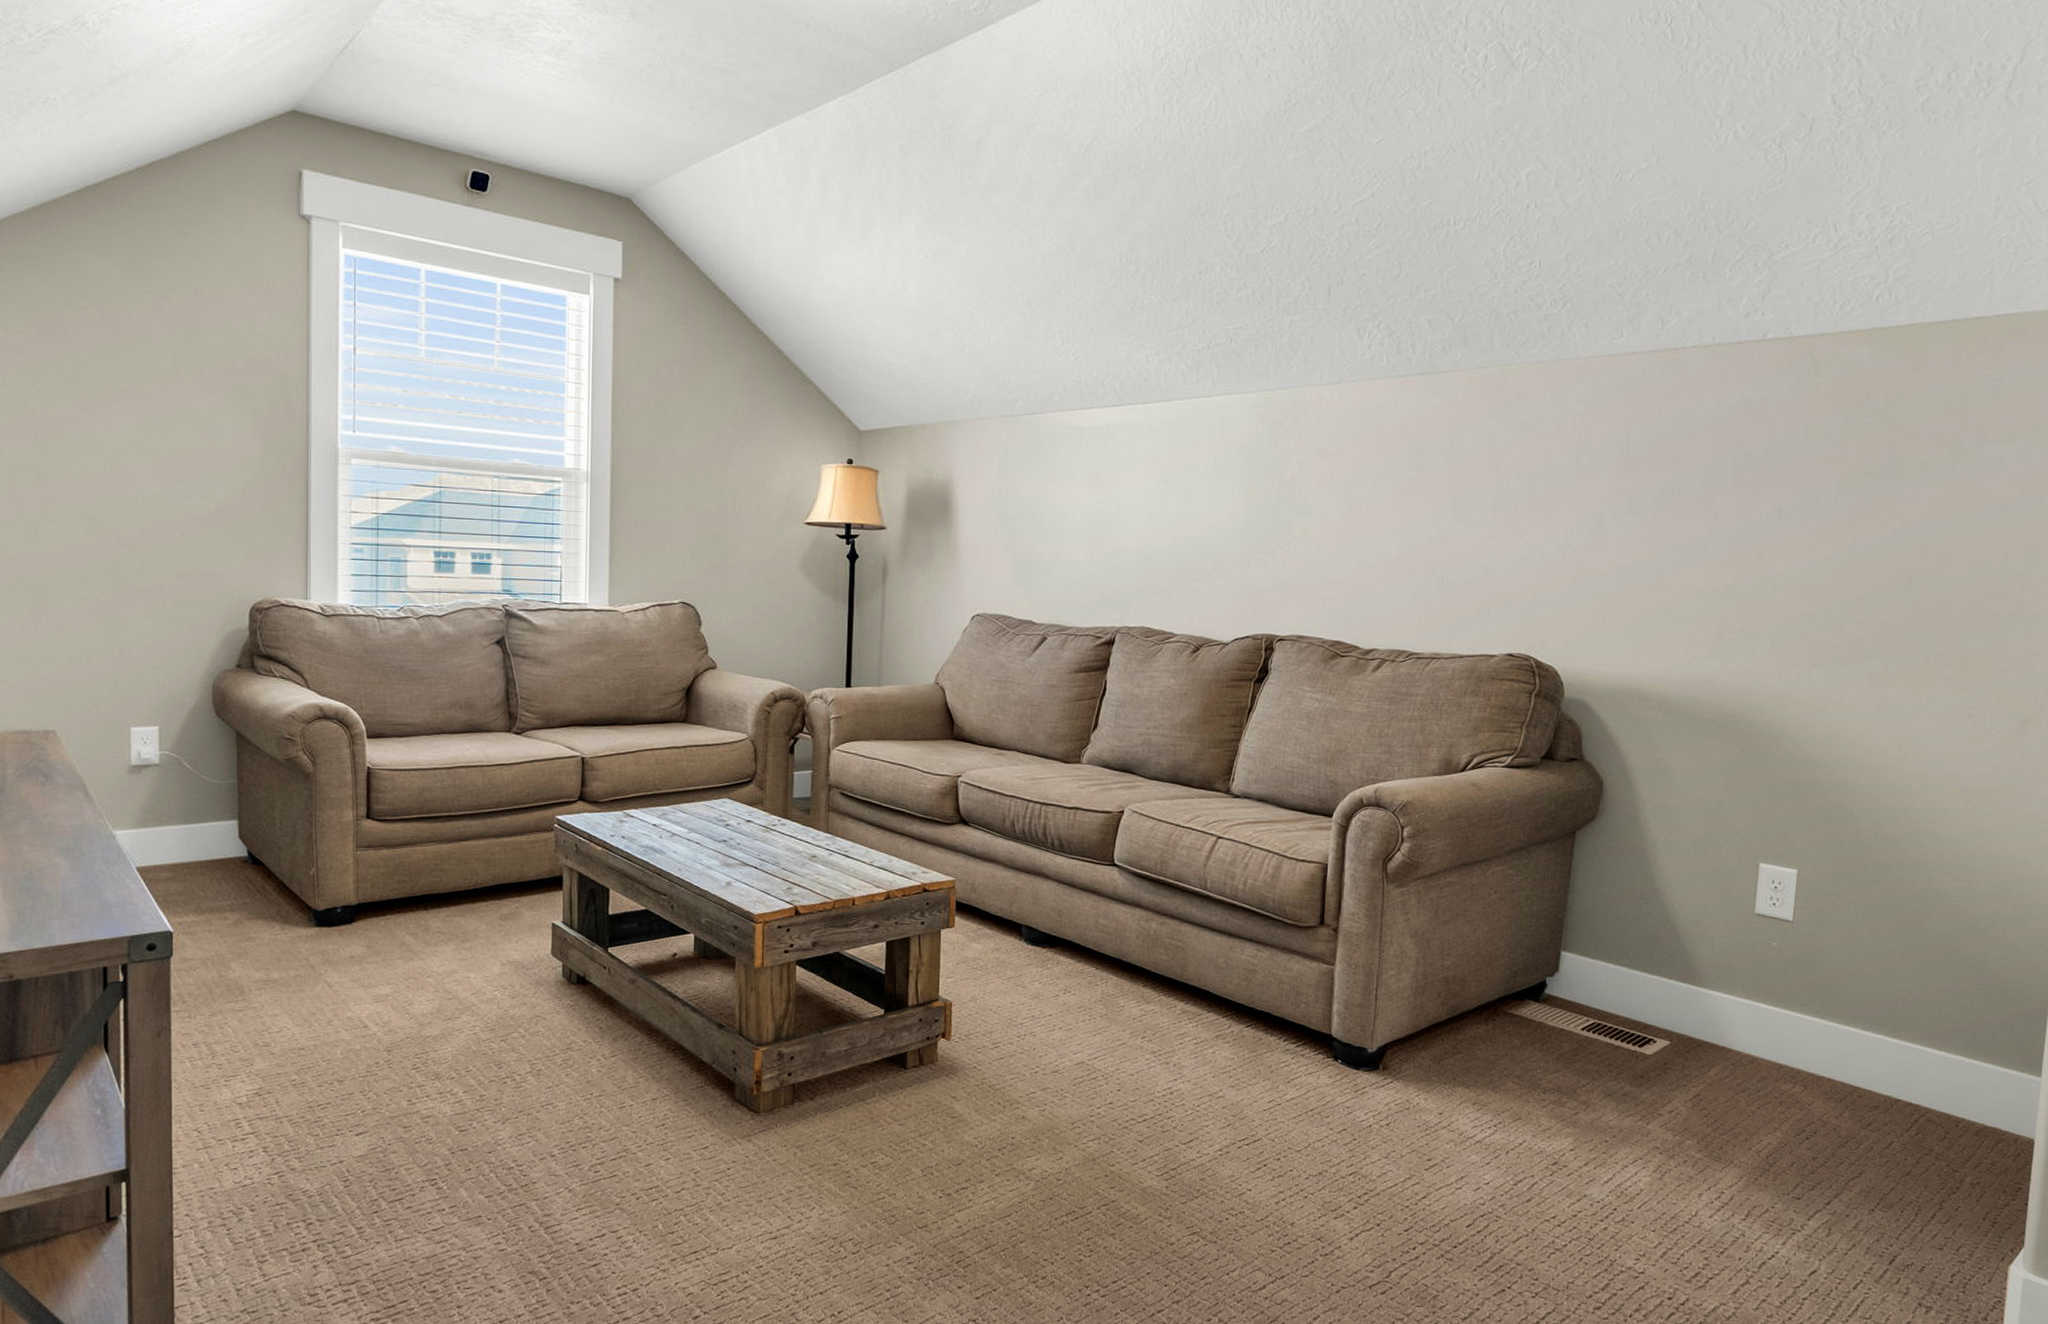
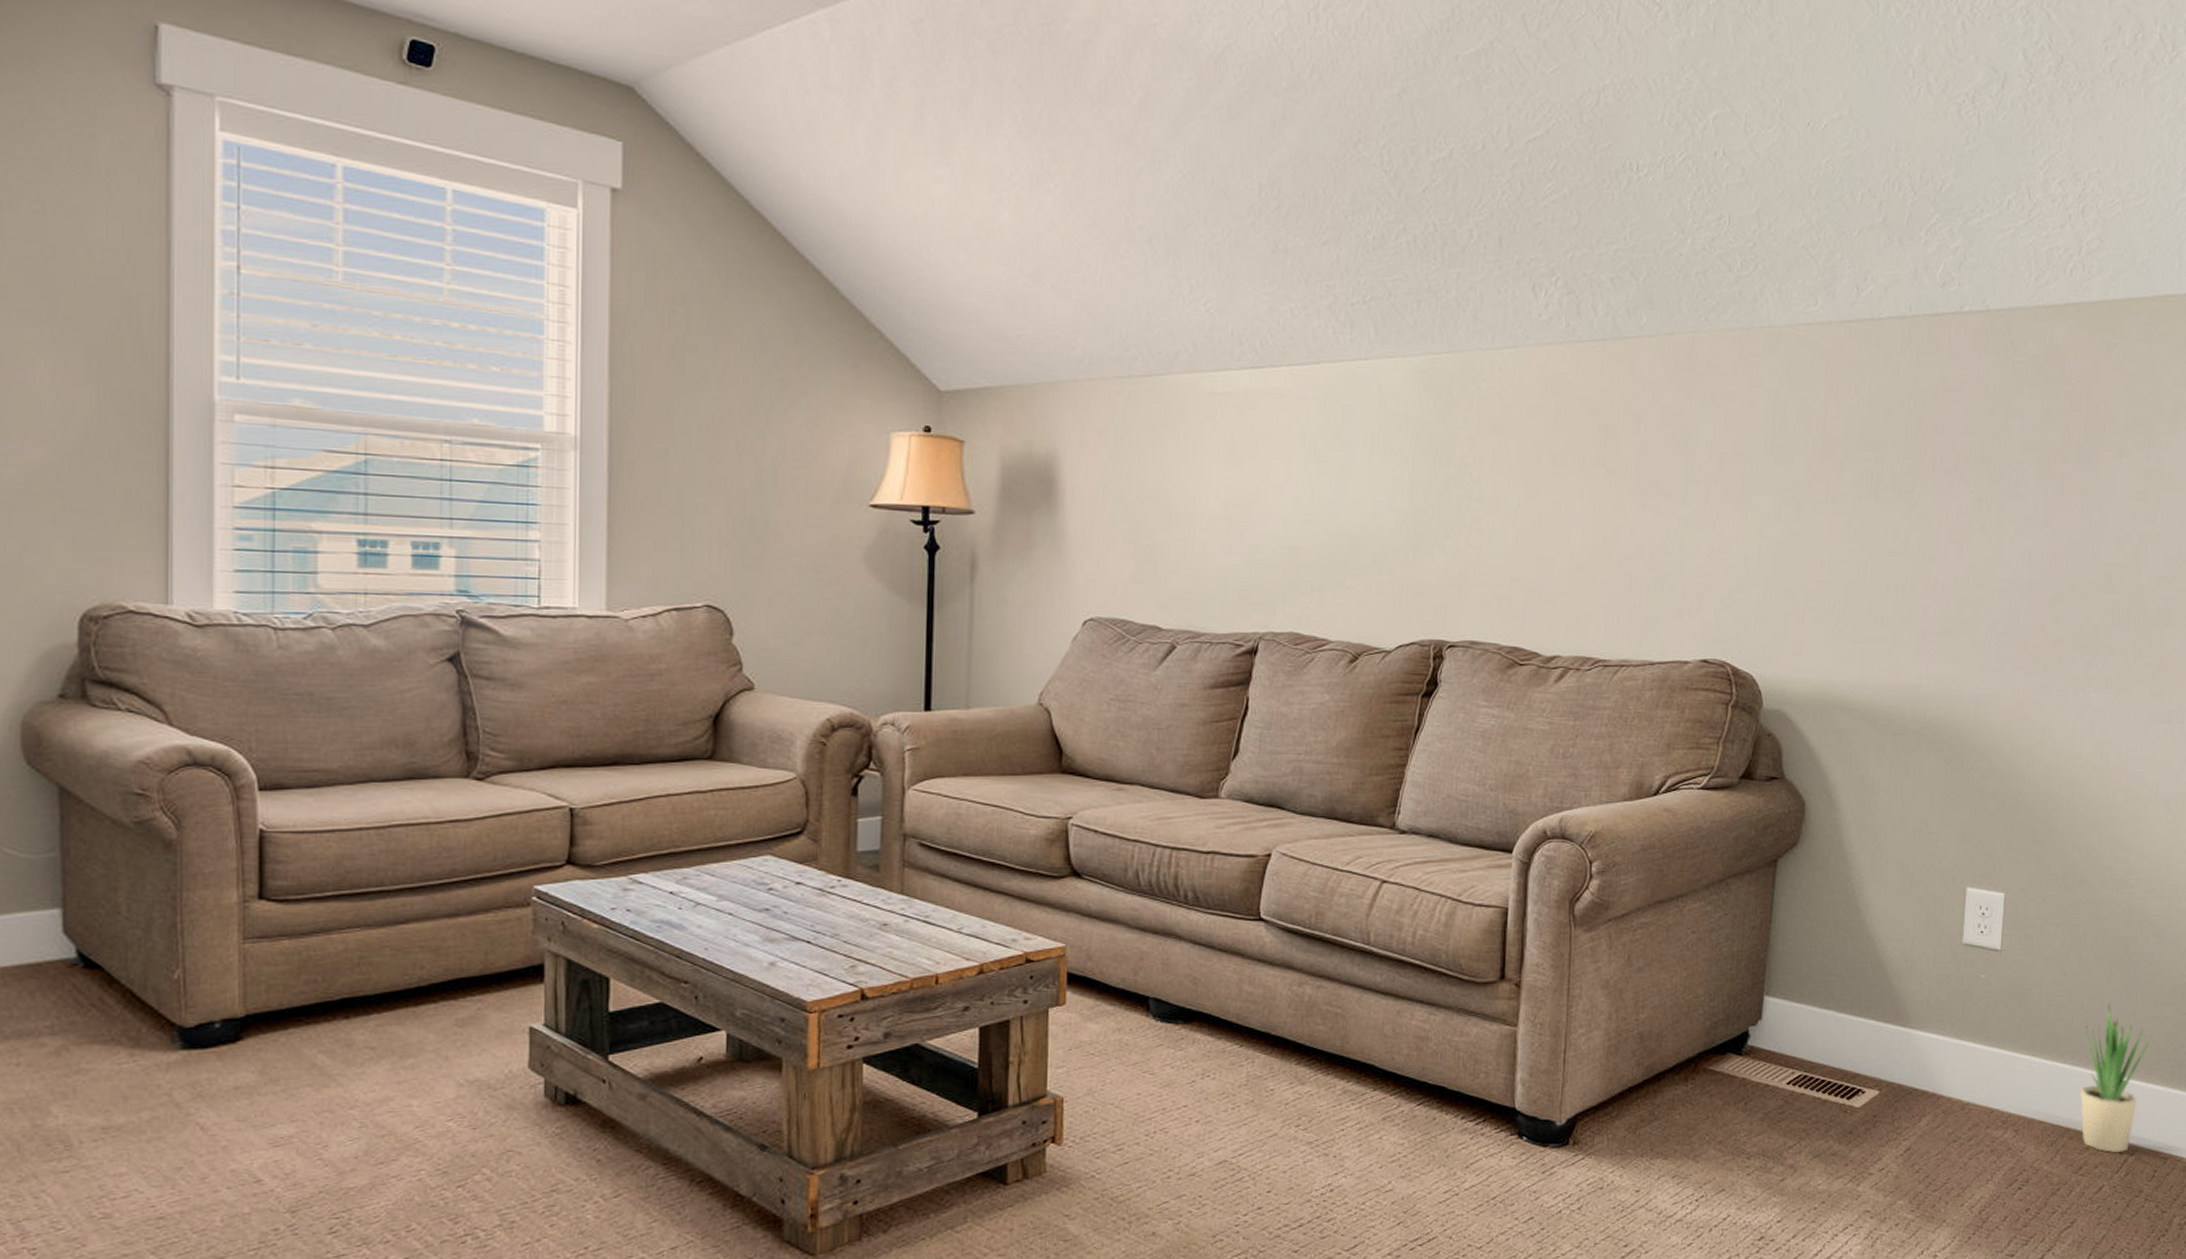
potted plant: none [1870,976,1947,1114] -> present [2079,1004,2153,1153]

